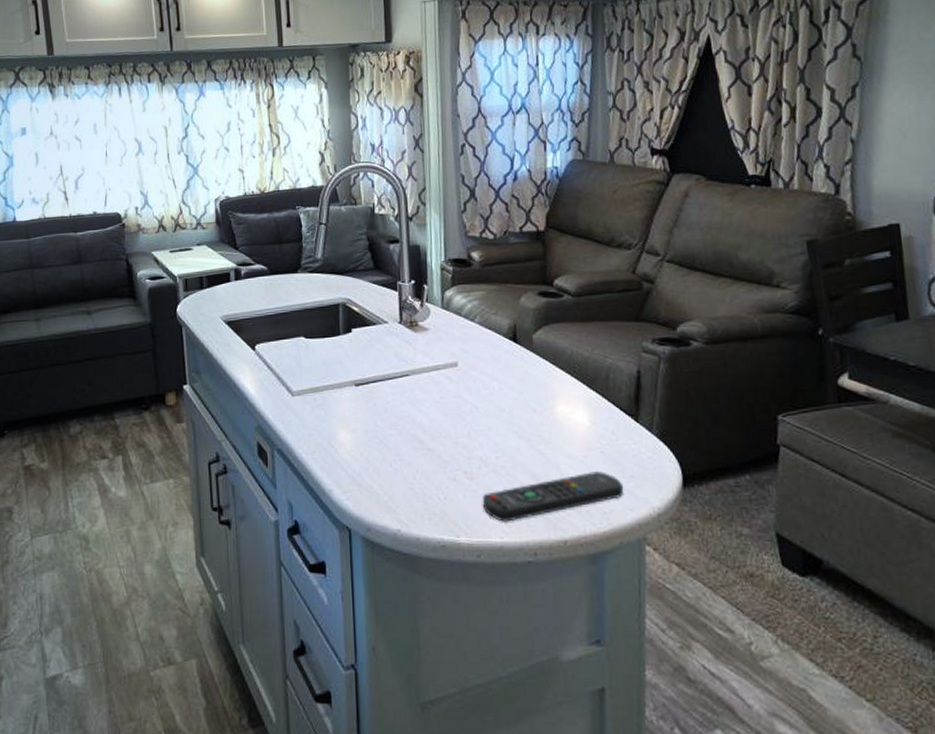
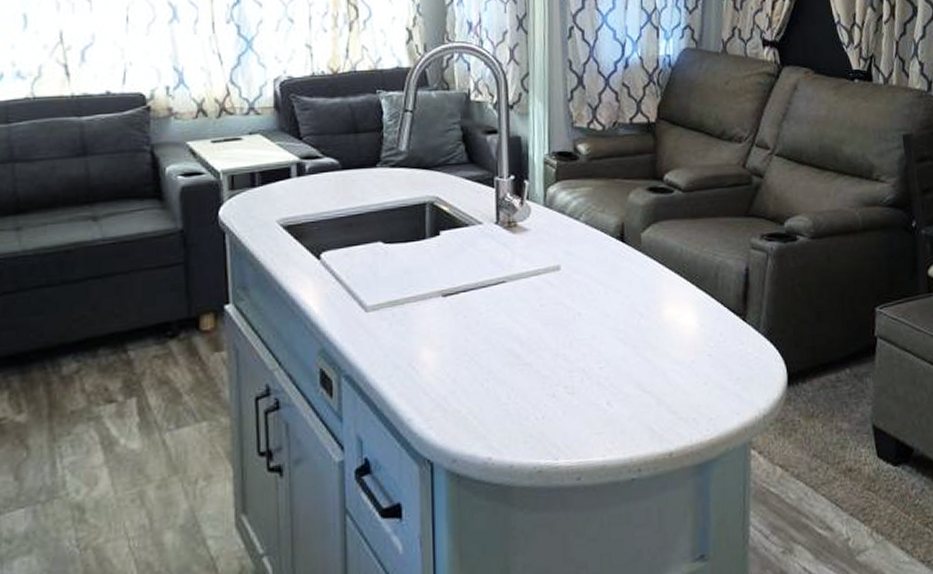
remote control: present [482,471,624,522] -> none [583,375,731,438]

